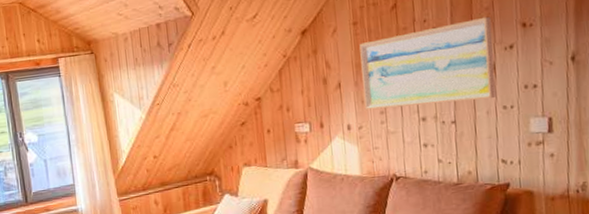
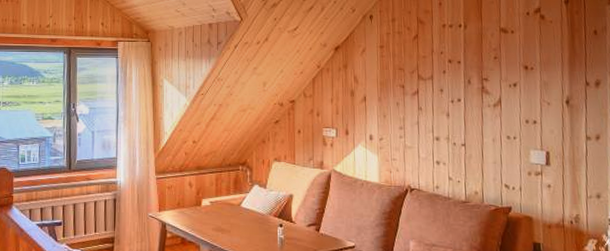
wall art: present [359,16,496,110] -> none [384,56,501,128]

